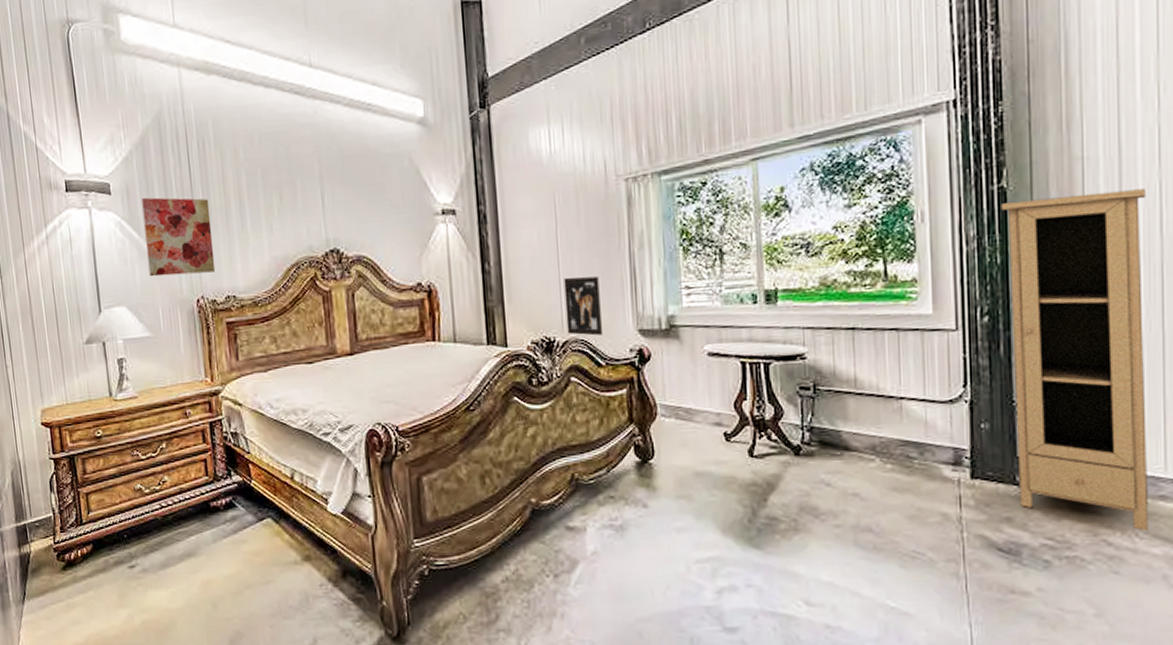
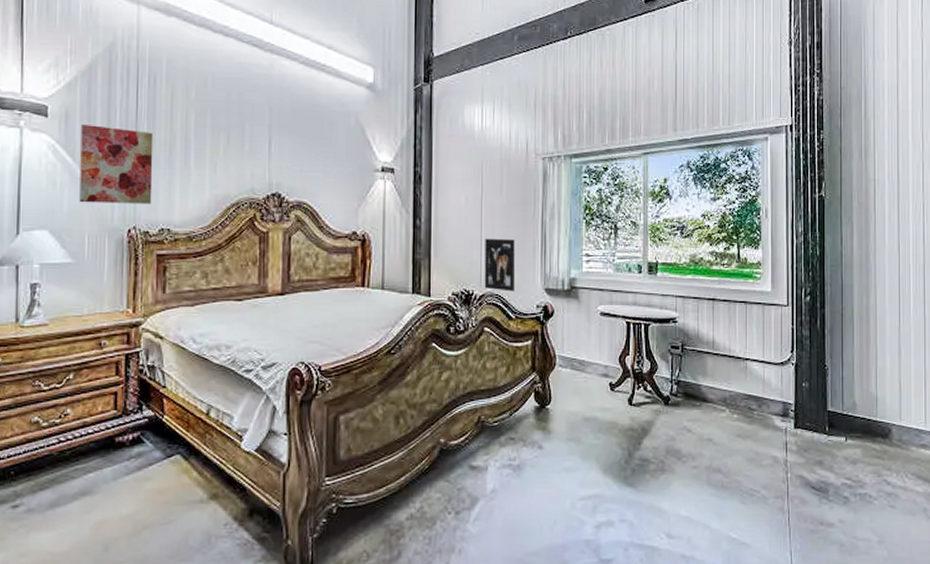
cupboard: present [1001,189,1148,532] -> none [821,207,914,473]

